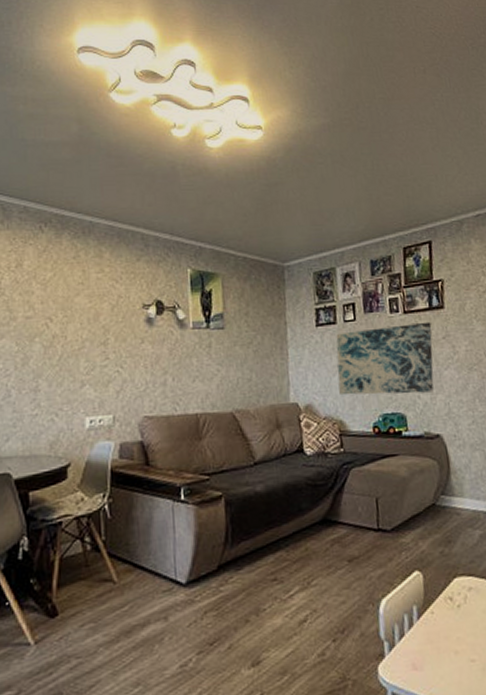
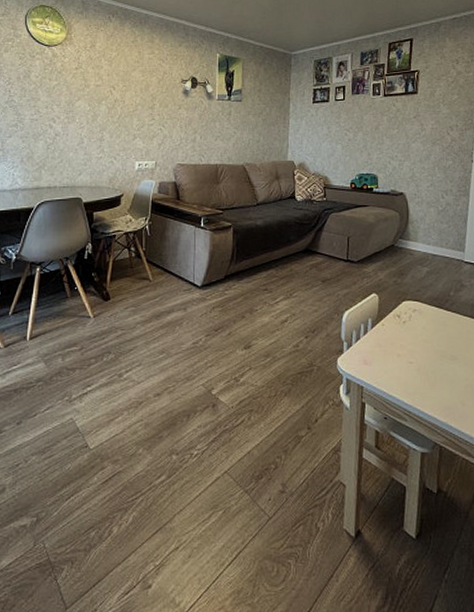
wall art: present [336,321,434,396] -> none [326,104,406,160]

